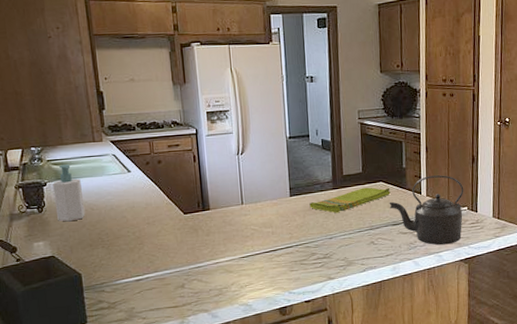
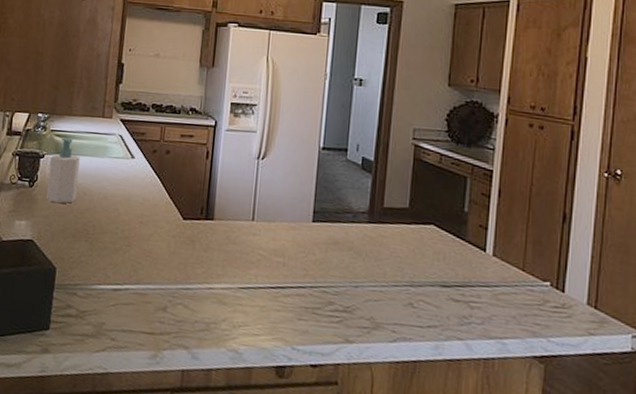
dish towel: present [309,187,391,213] -> none [335,228,444,256]
kettle: present [389,175,464,245] -> none [439,228,548,330]

